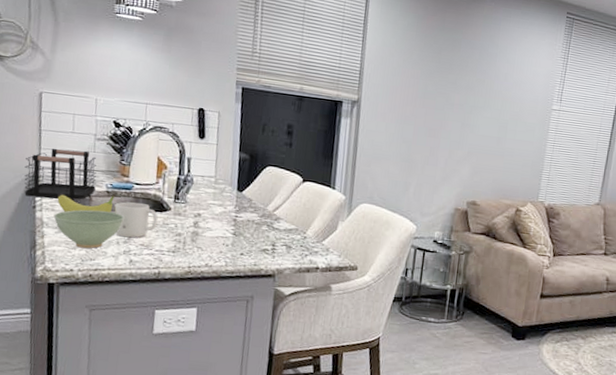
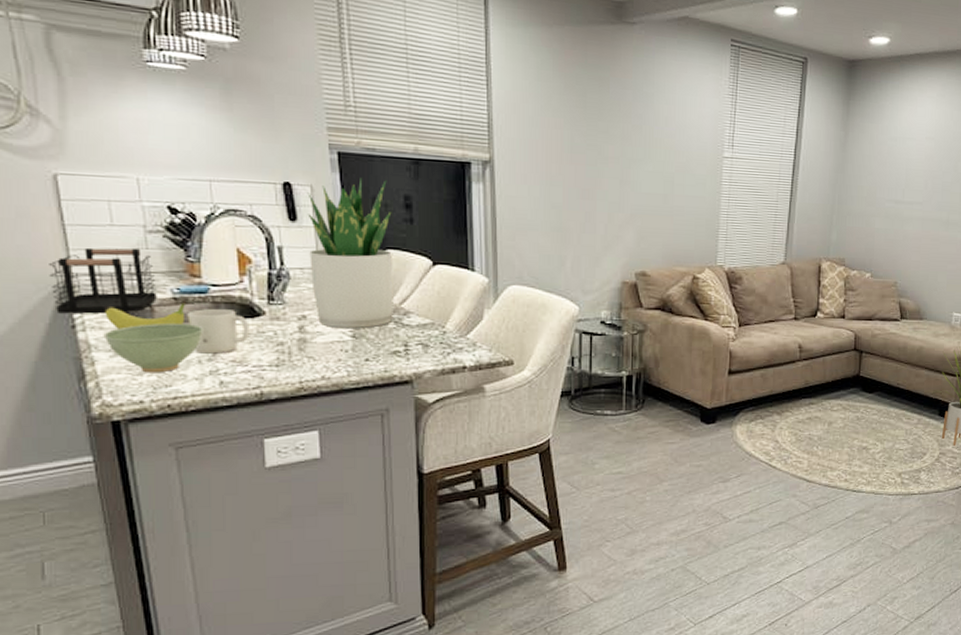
planter: none [208,108,277,228] -> present [307,177,393,329]

